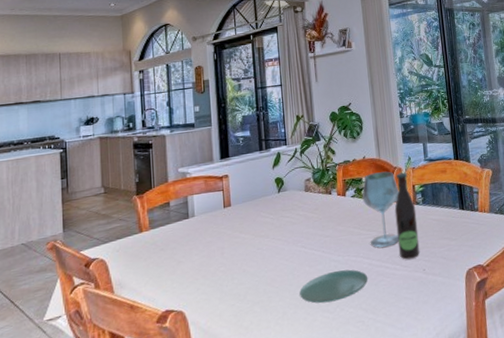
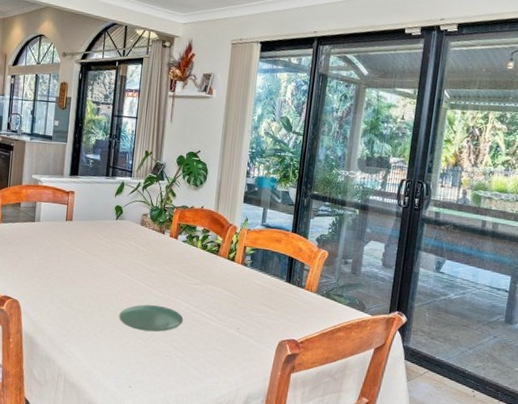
wine glass: present [362,171,400,248] -> none [192,224,230,297]
bottle: present [394,172,420,260] -> none [217,231,243,315]

